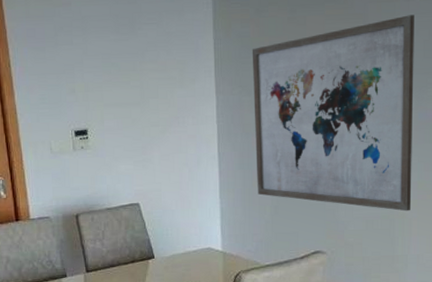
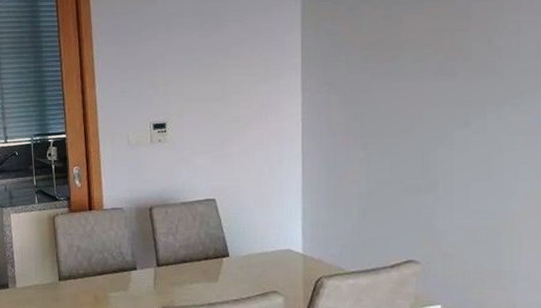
wall art: present [252,15,414,212] -> none [342,13,526,223]

